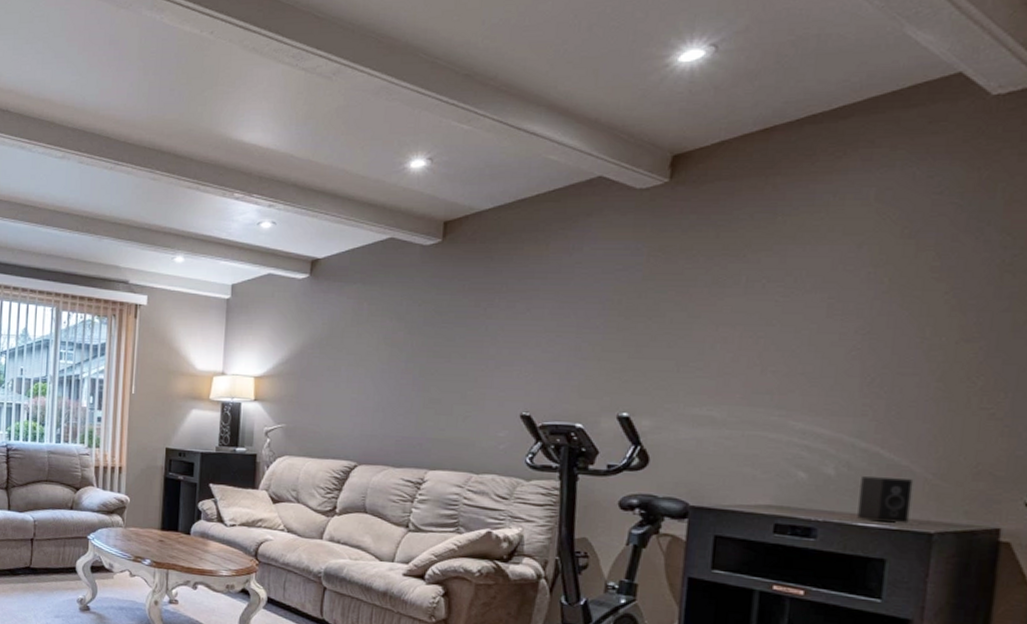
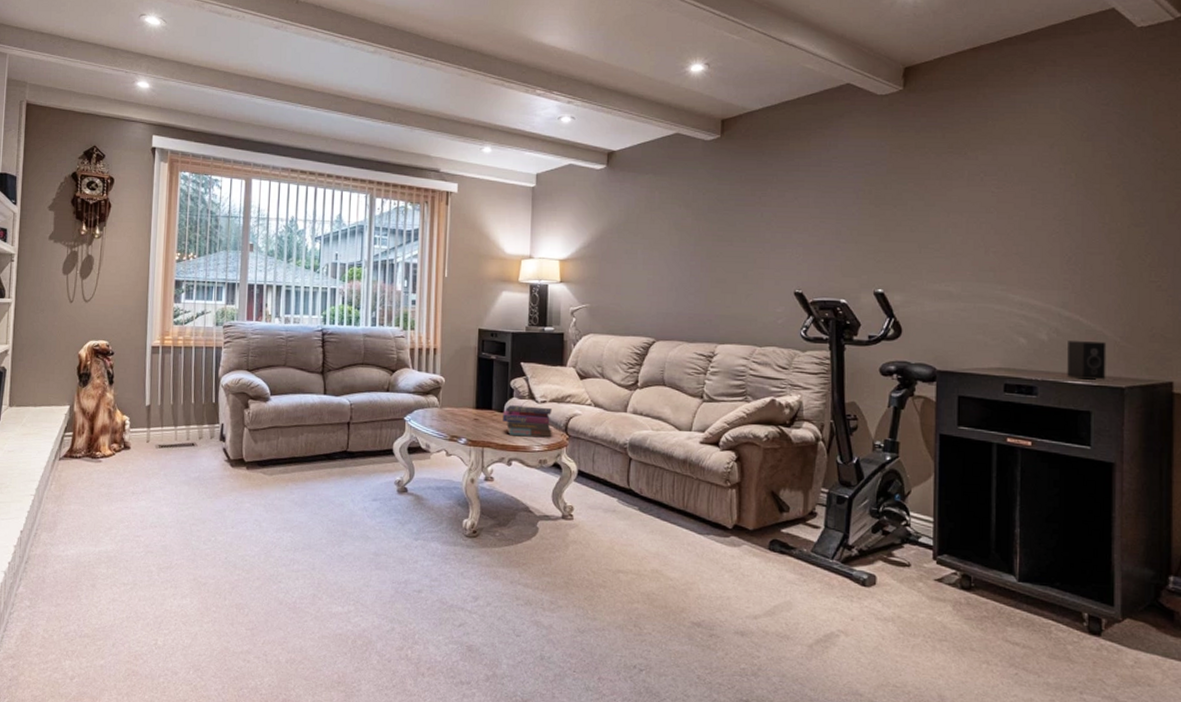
books: none [189,527,241,562] -> present [503,405,552,437]

